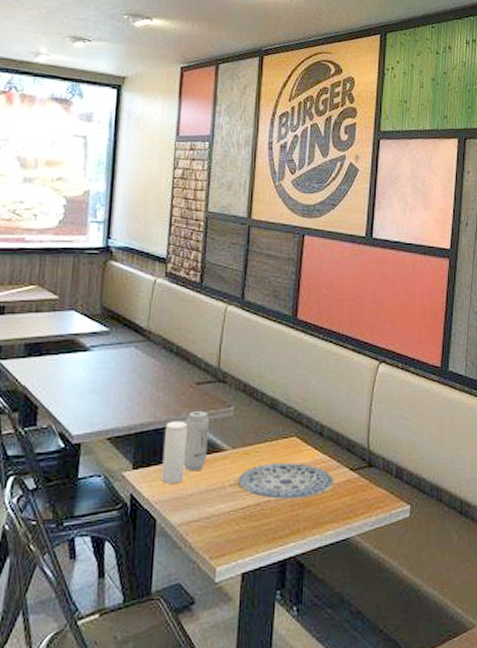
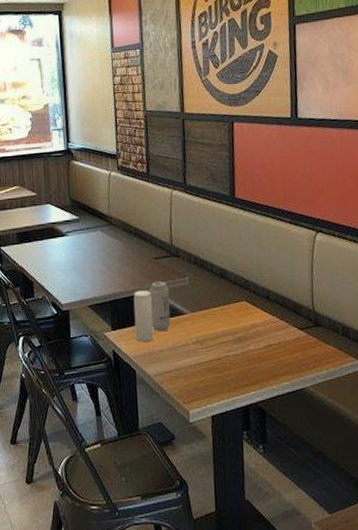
plate: present [238,462,334,500] -> none [199,323,285,355]

